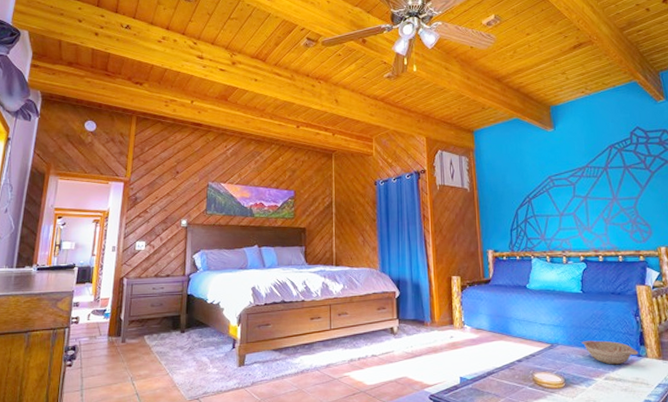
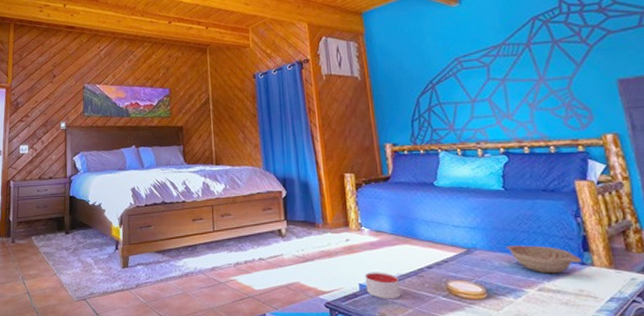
candle: none [465,366,495,391] -> present [365,272,401,299]

